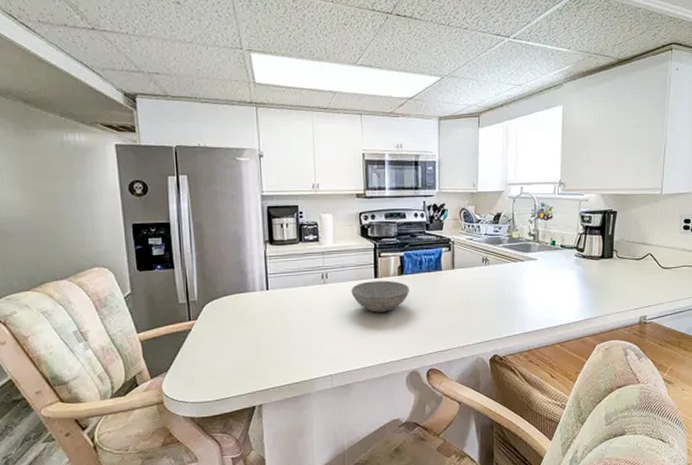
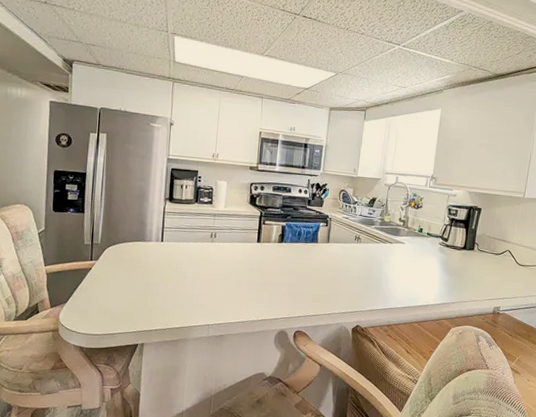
bowl: present [351,280,410,312] -> none [235,244,288,274]

